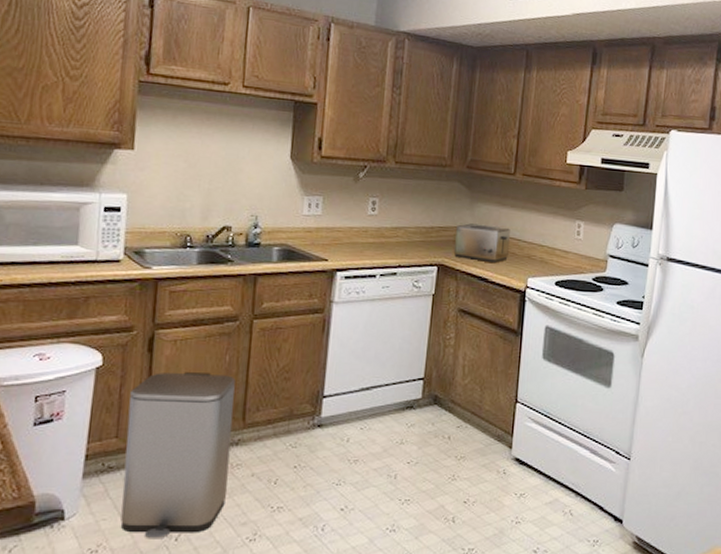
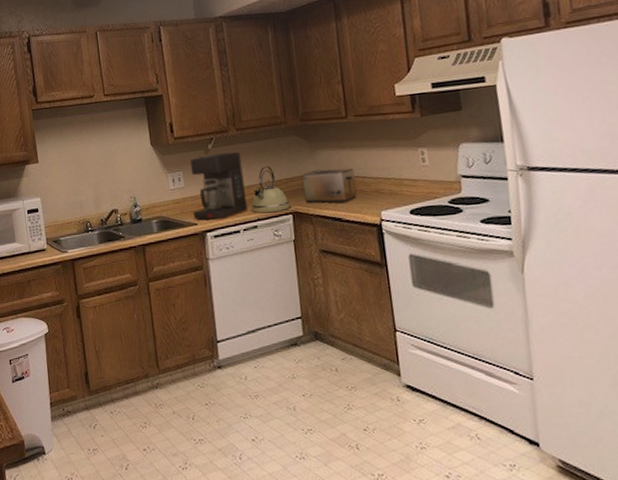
pedal bin: present [120,372,235,539] -> none [71,330,157,469]
coffee maker: none [325,183,395,260] -> present [189,151,249,220]
kettle: none [393,208,438,262] -> present [251,165,291,214]

